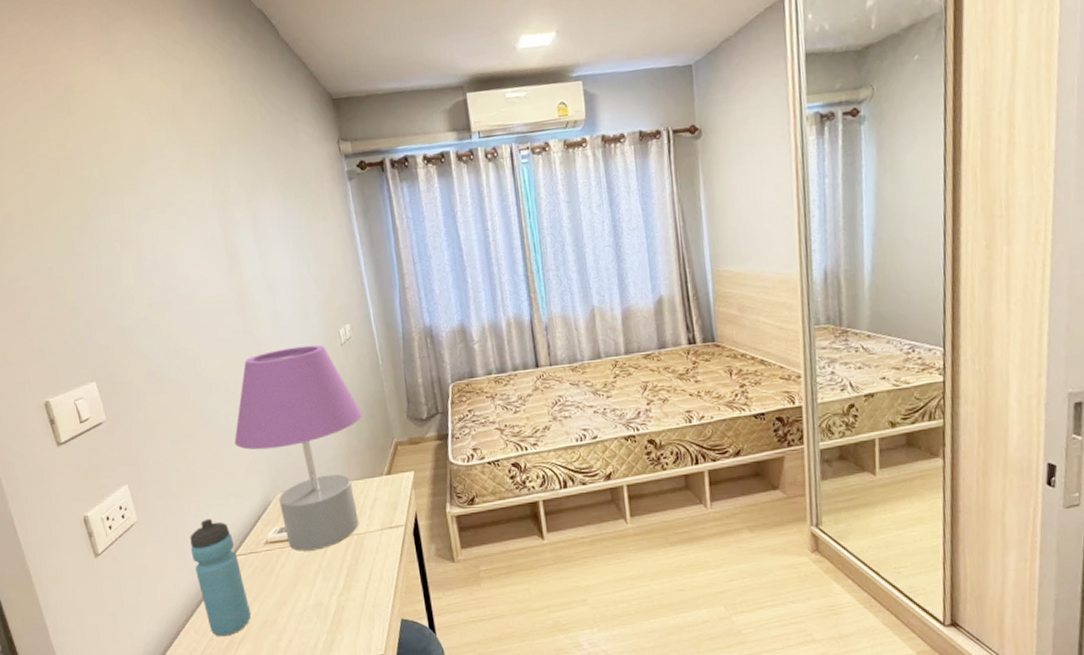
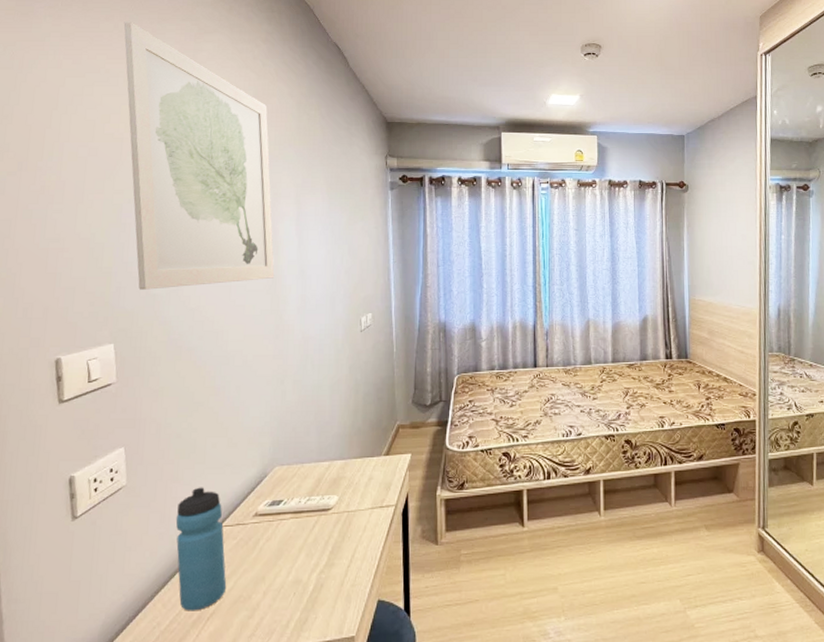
wall art: none [28,19,241,323] -> present [123,21,275,290]
table lamp: present [234,344,363,551] -> none [242,329,371,526]

